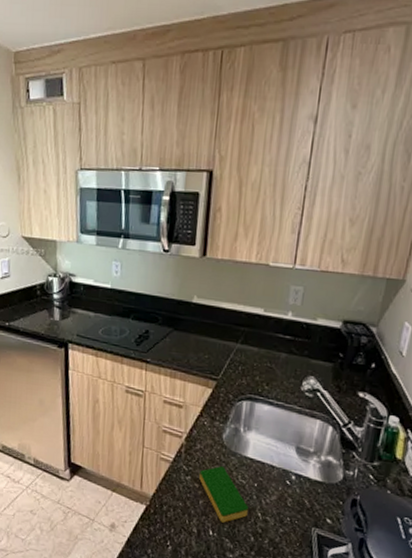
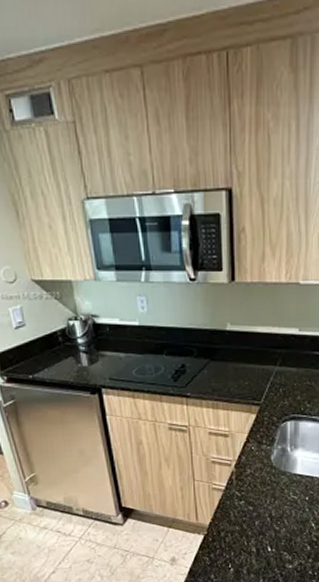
dish sponge: present [199,466,248,523] -> none [253,487,302,538]

